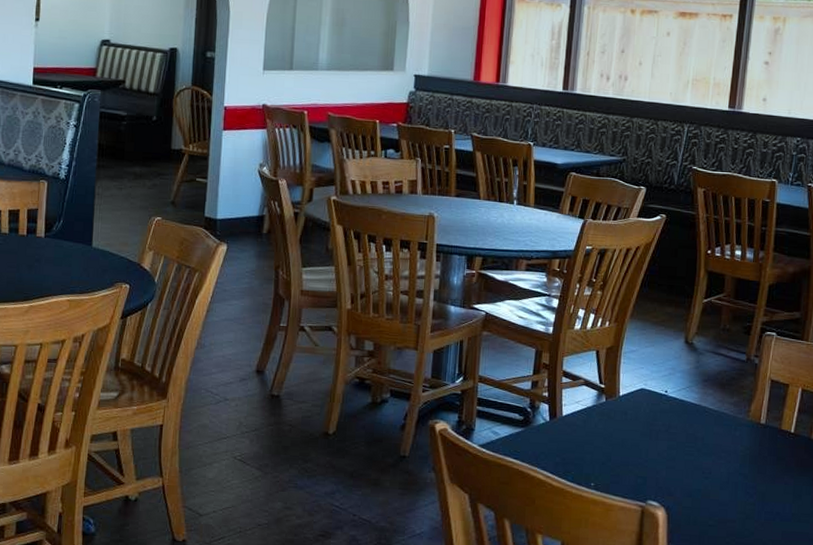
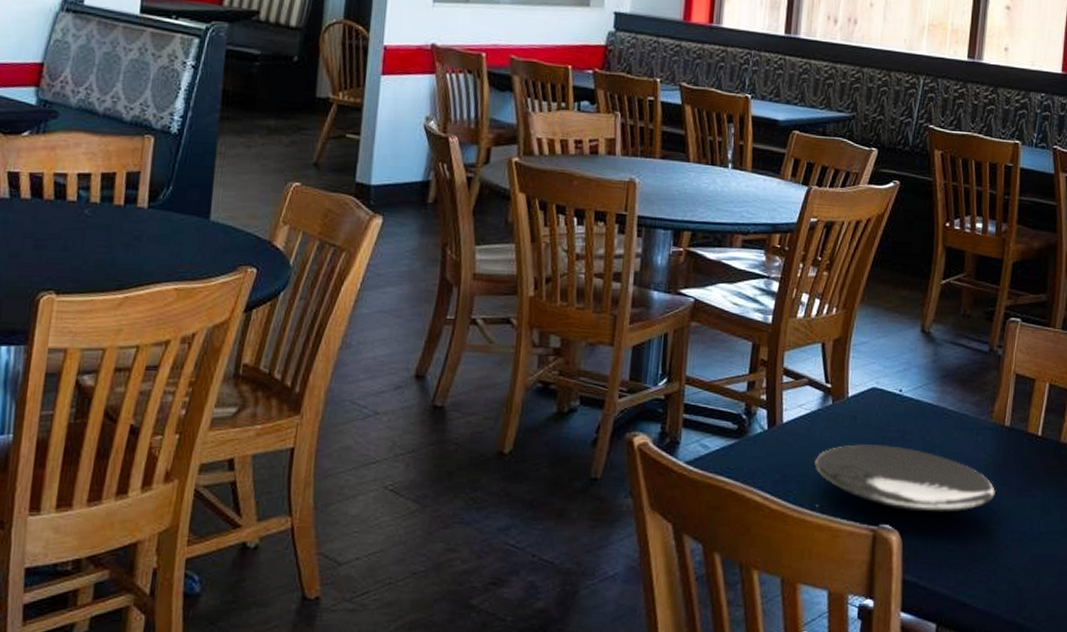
plate: none [590,435,752,494] -> present [814,444,997,513]

